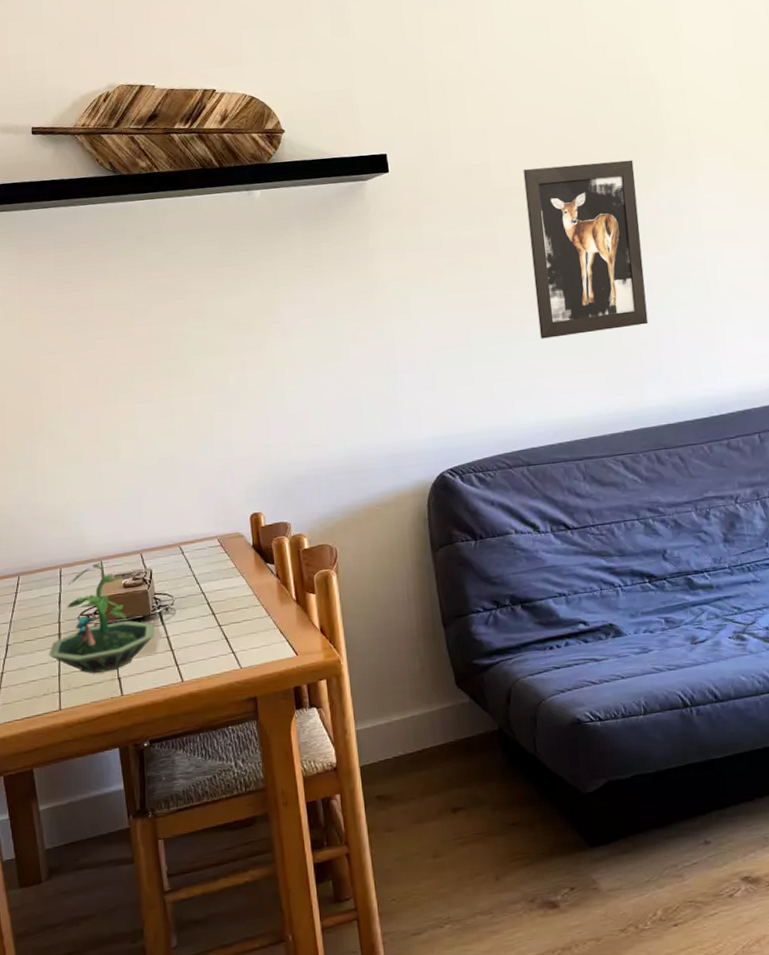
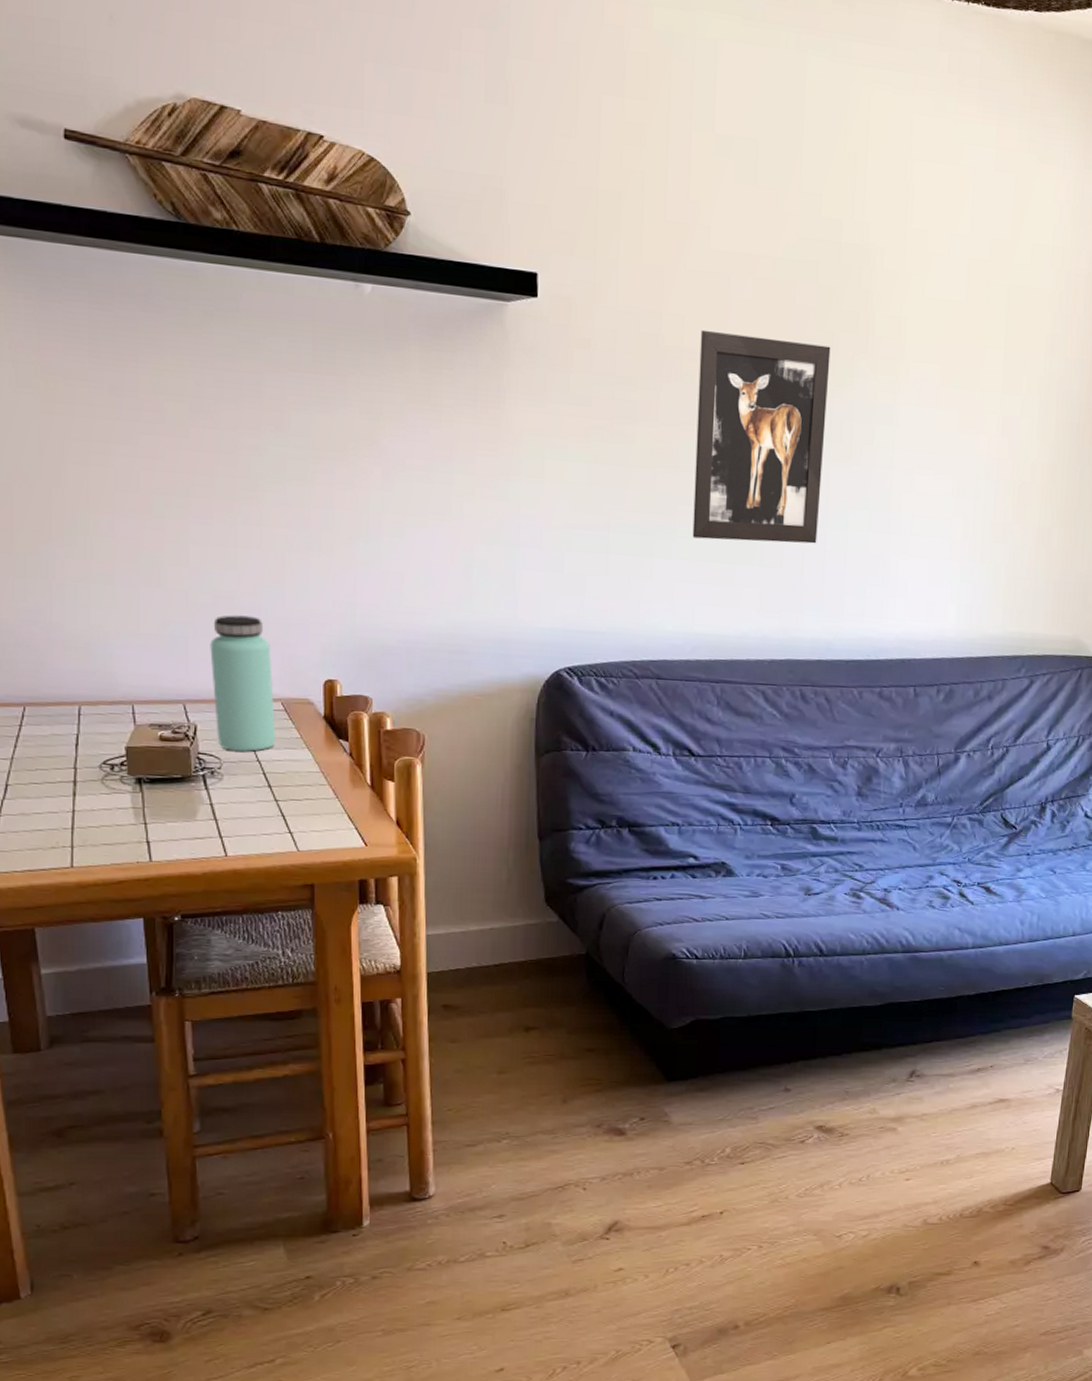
terrarium: present [48,562,156,674] -> none [59,706,197,833]
bottle: none [158,470,215,588] -> present [210,615,275,752]

